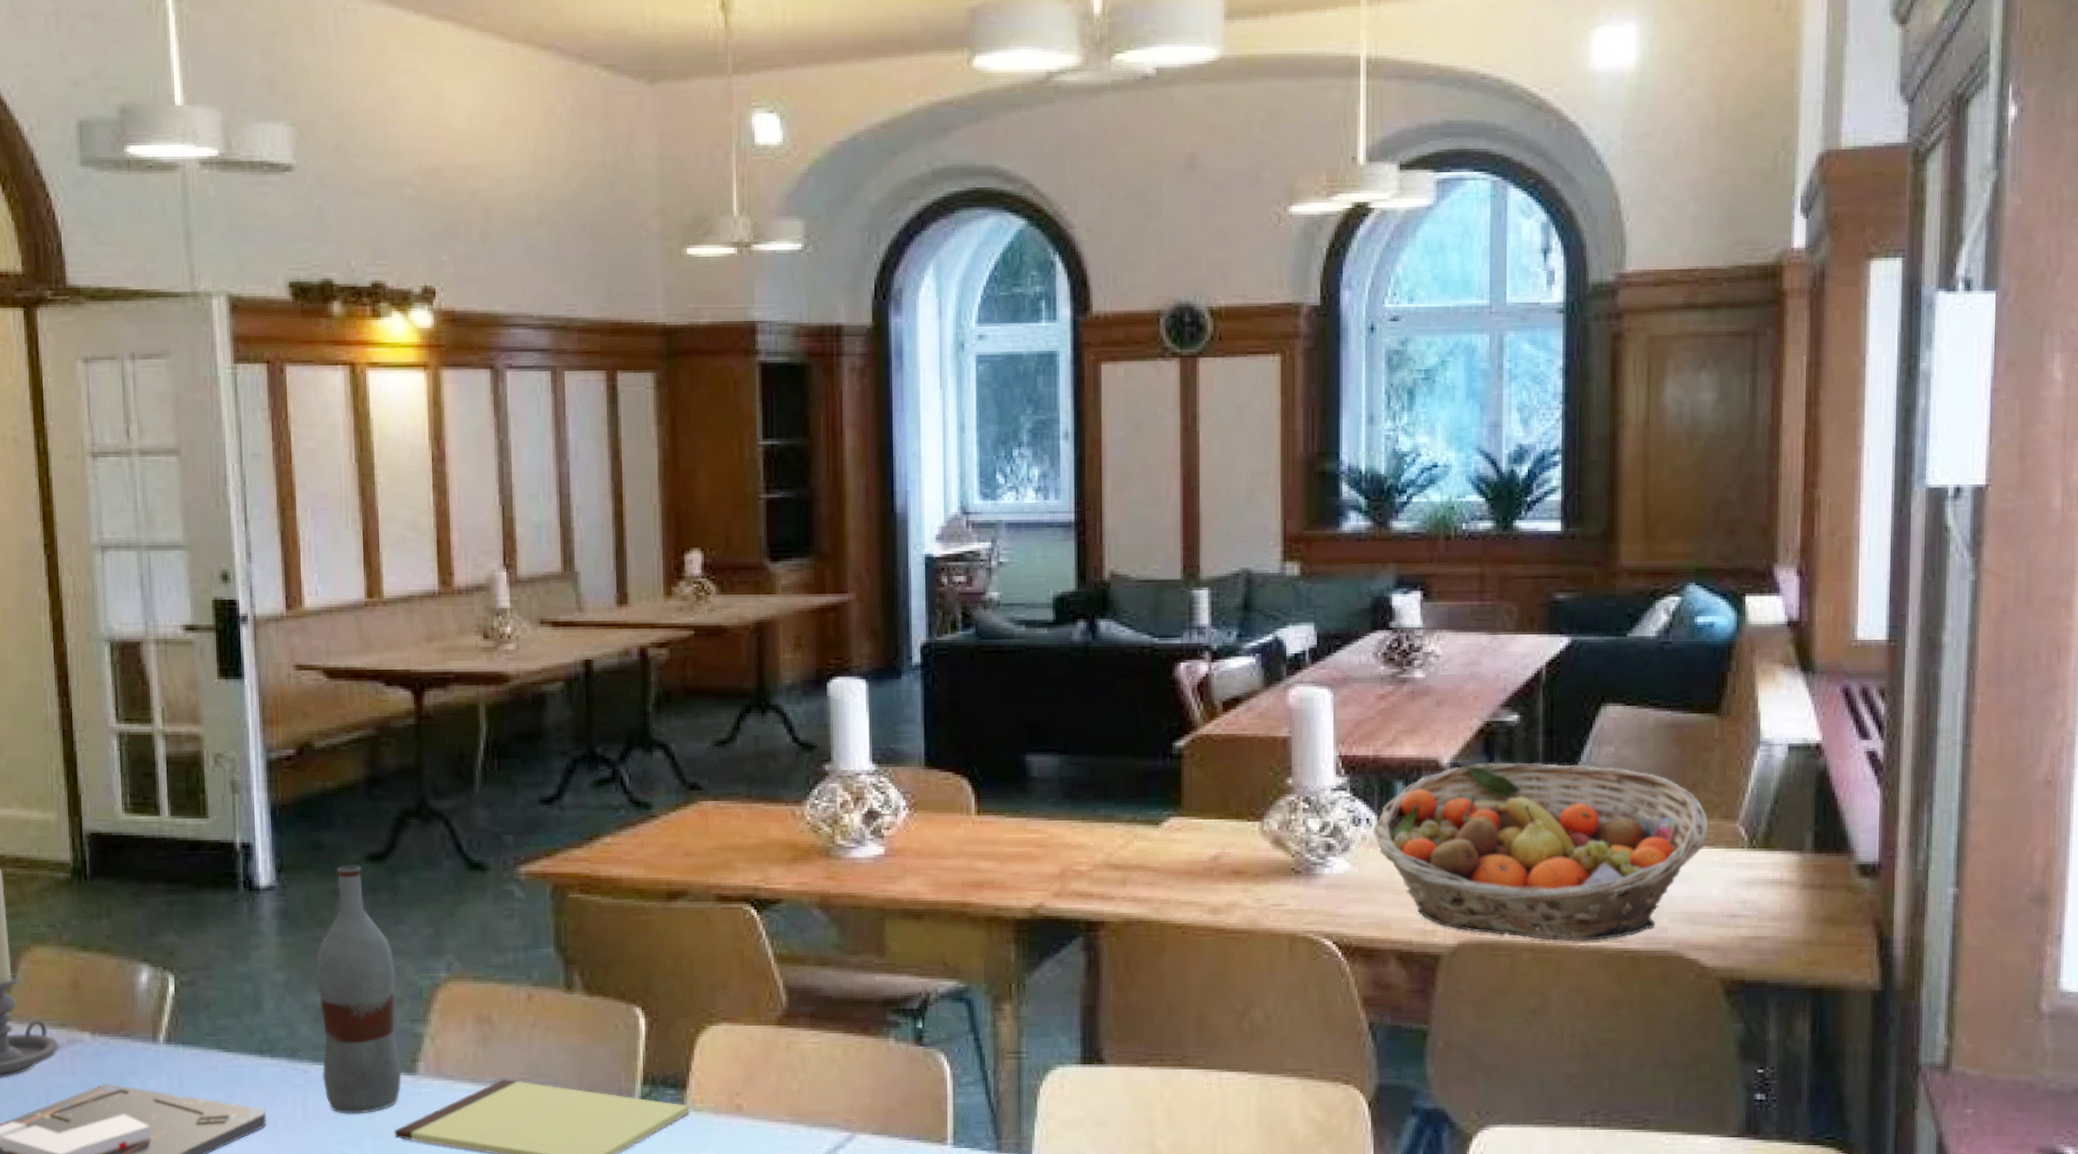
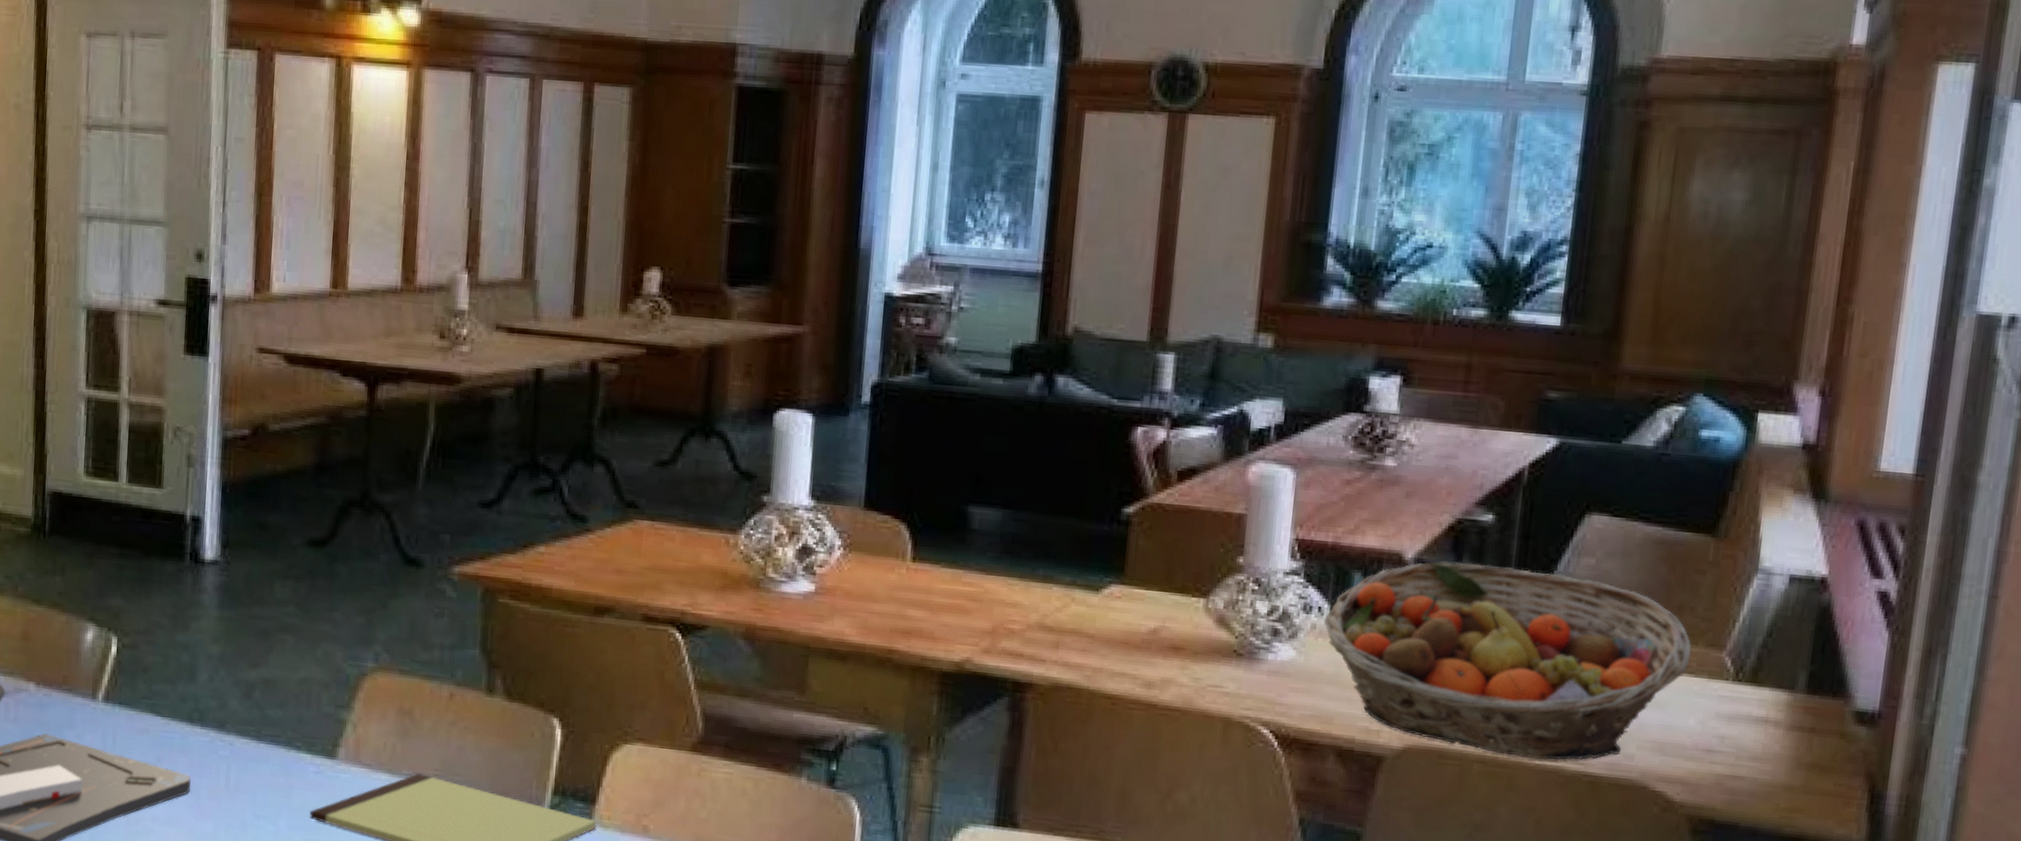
bottle: present [315,865,402,1114] -> none [246,547,326,791]

